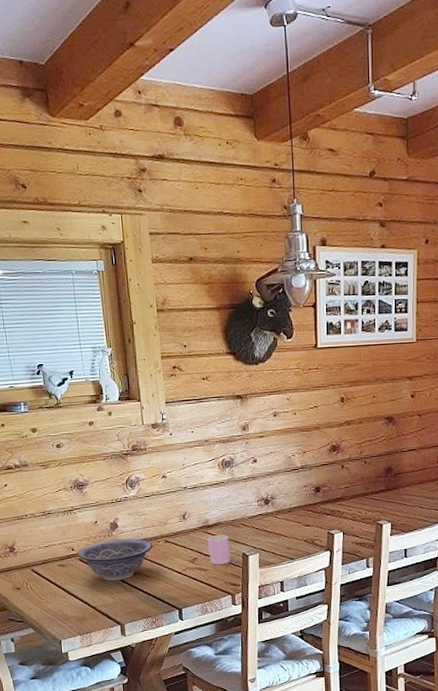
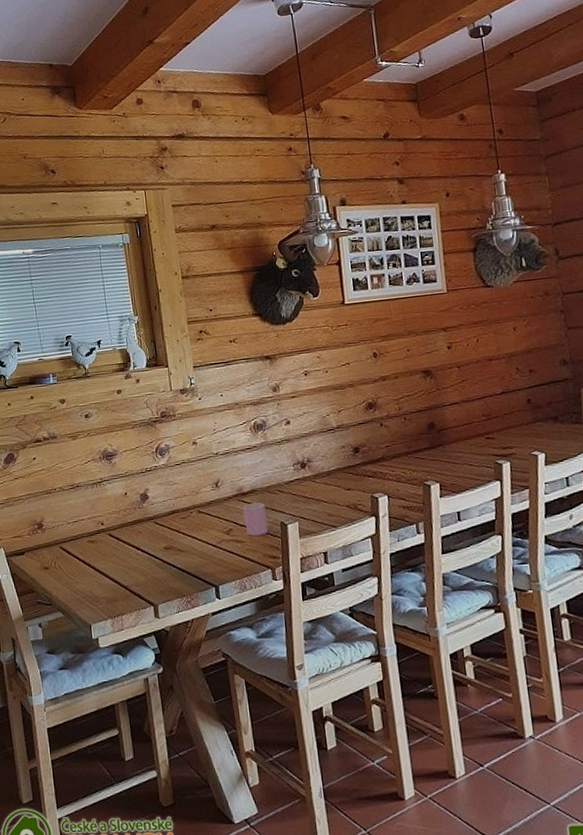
decorative bowl: present [77,538,153,581] -> none [107,510,186,558]

